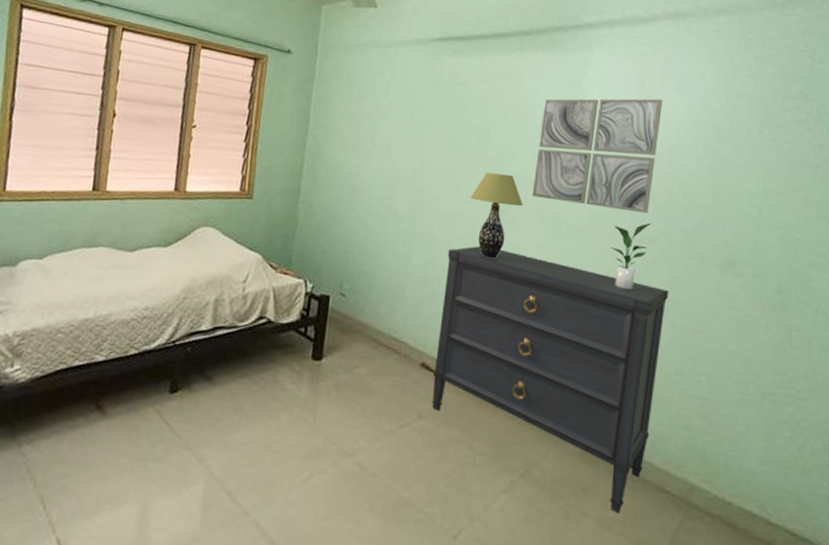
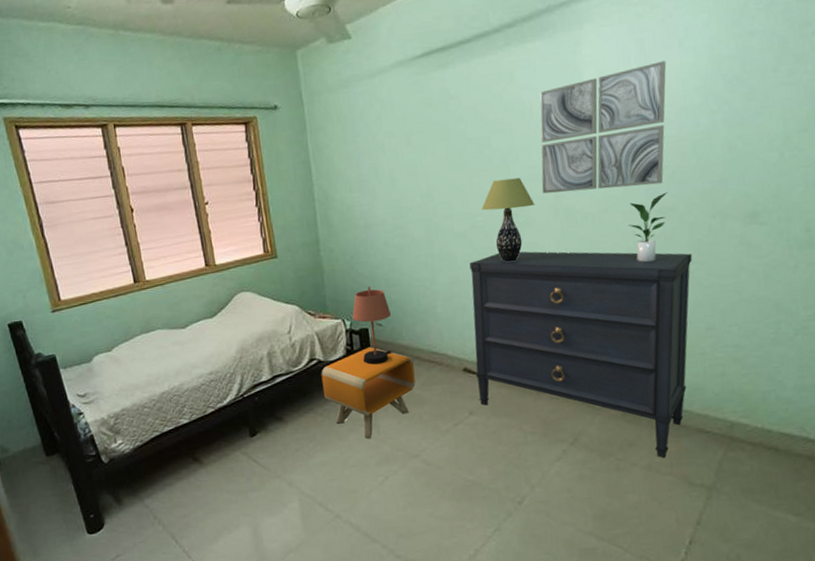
nightstand: none [264,316,370,423] -> present [321,346,416,439]
table lamp: none [316,251,357,339] -> present [352,286,392,365]

